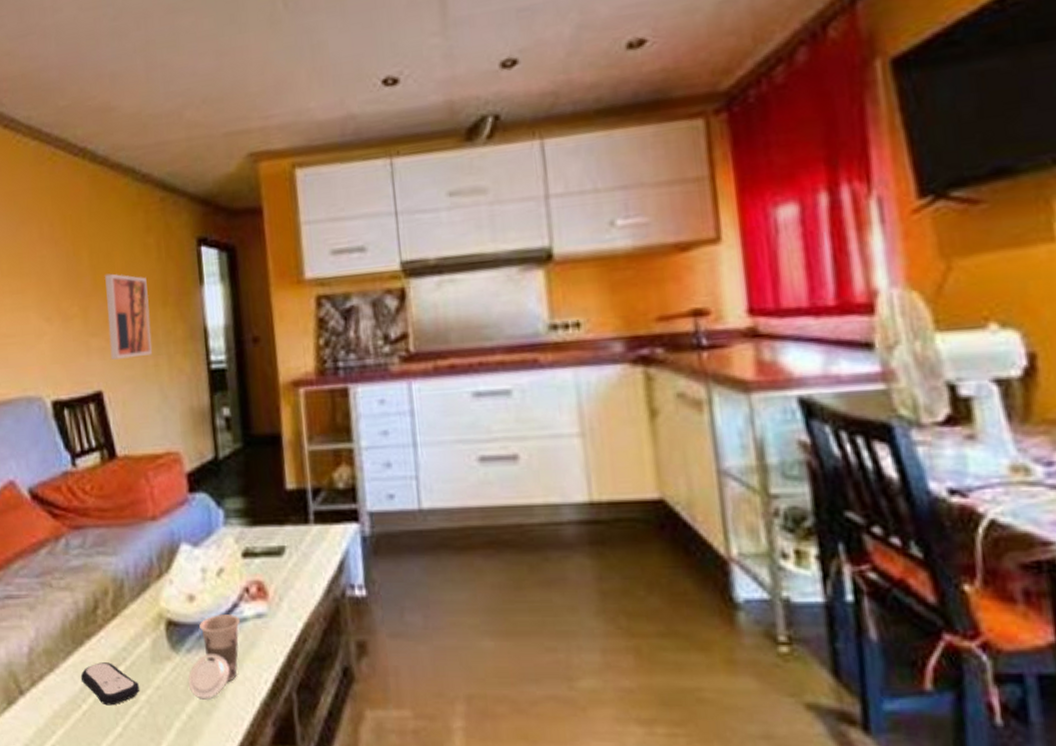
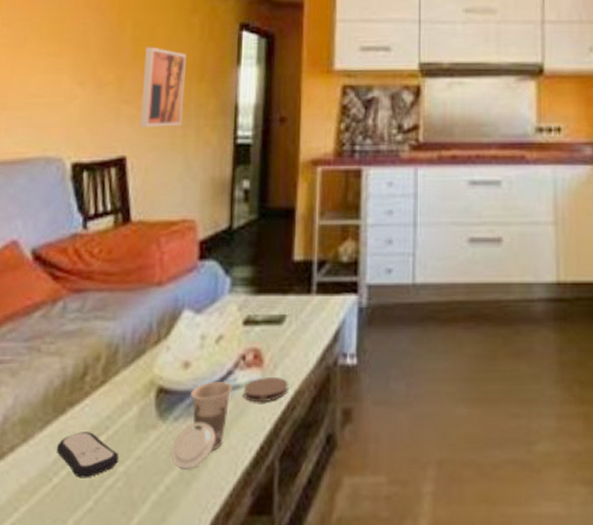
coaster: none [252,610,297,634] -> present [244,377,288,402]

